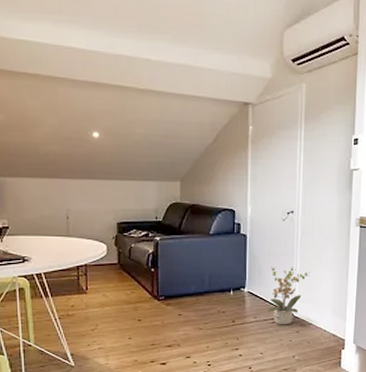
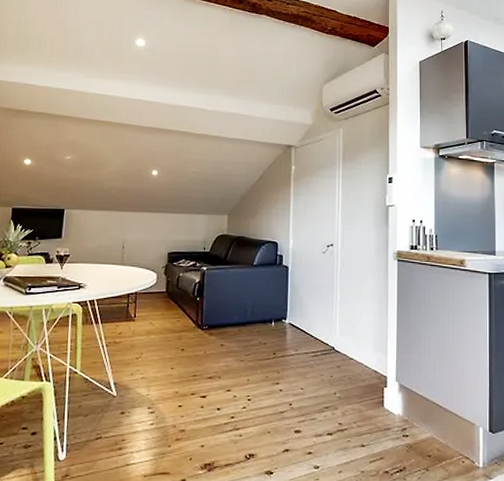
potted plant: present [267,267,310,325] -> none [307,298,350,359]

